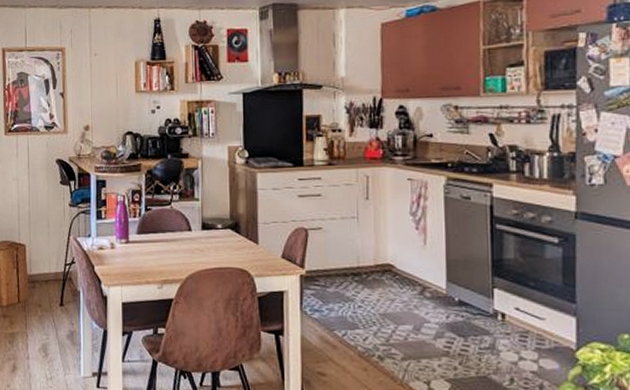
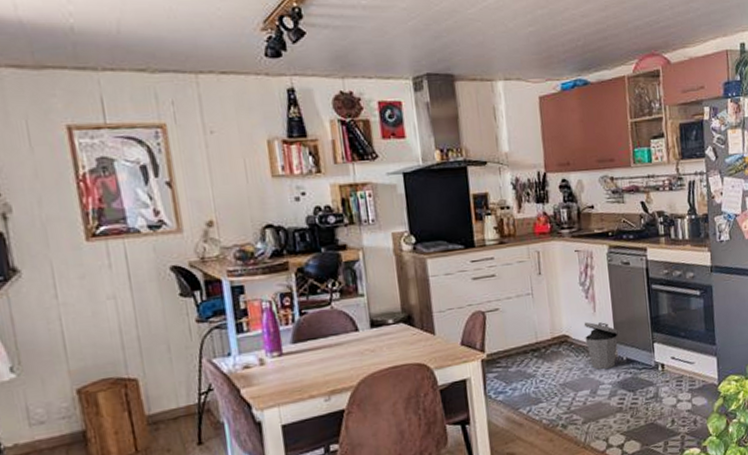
trash can: none [411,254,454,308] -> present [583,321,621,370]

